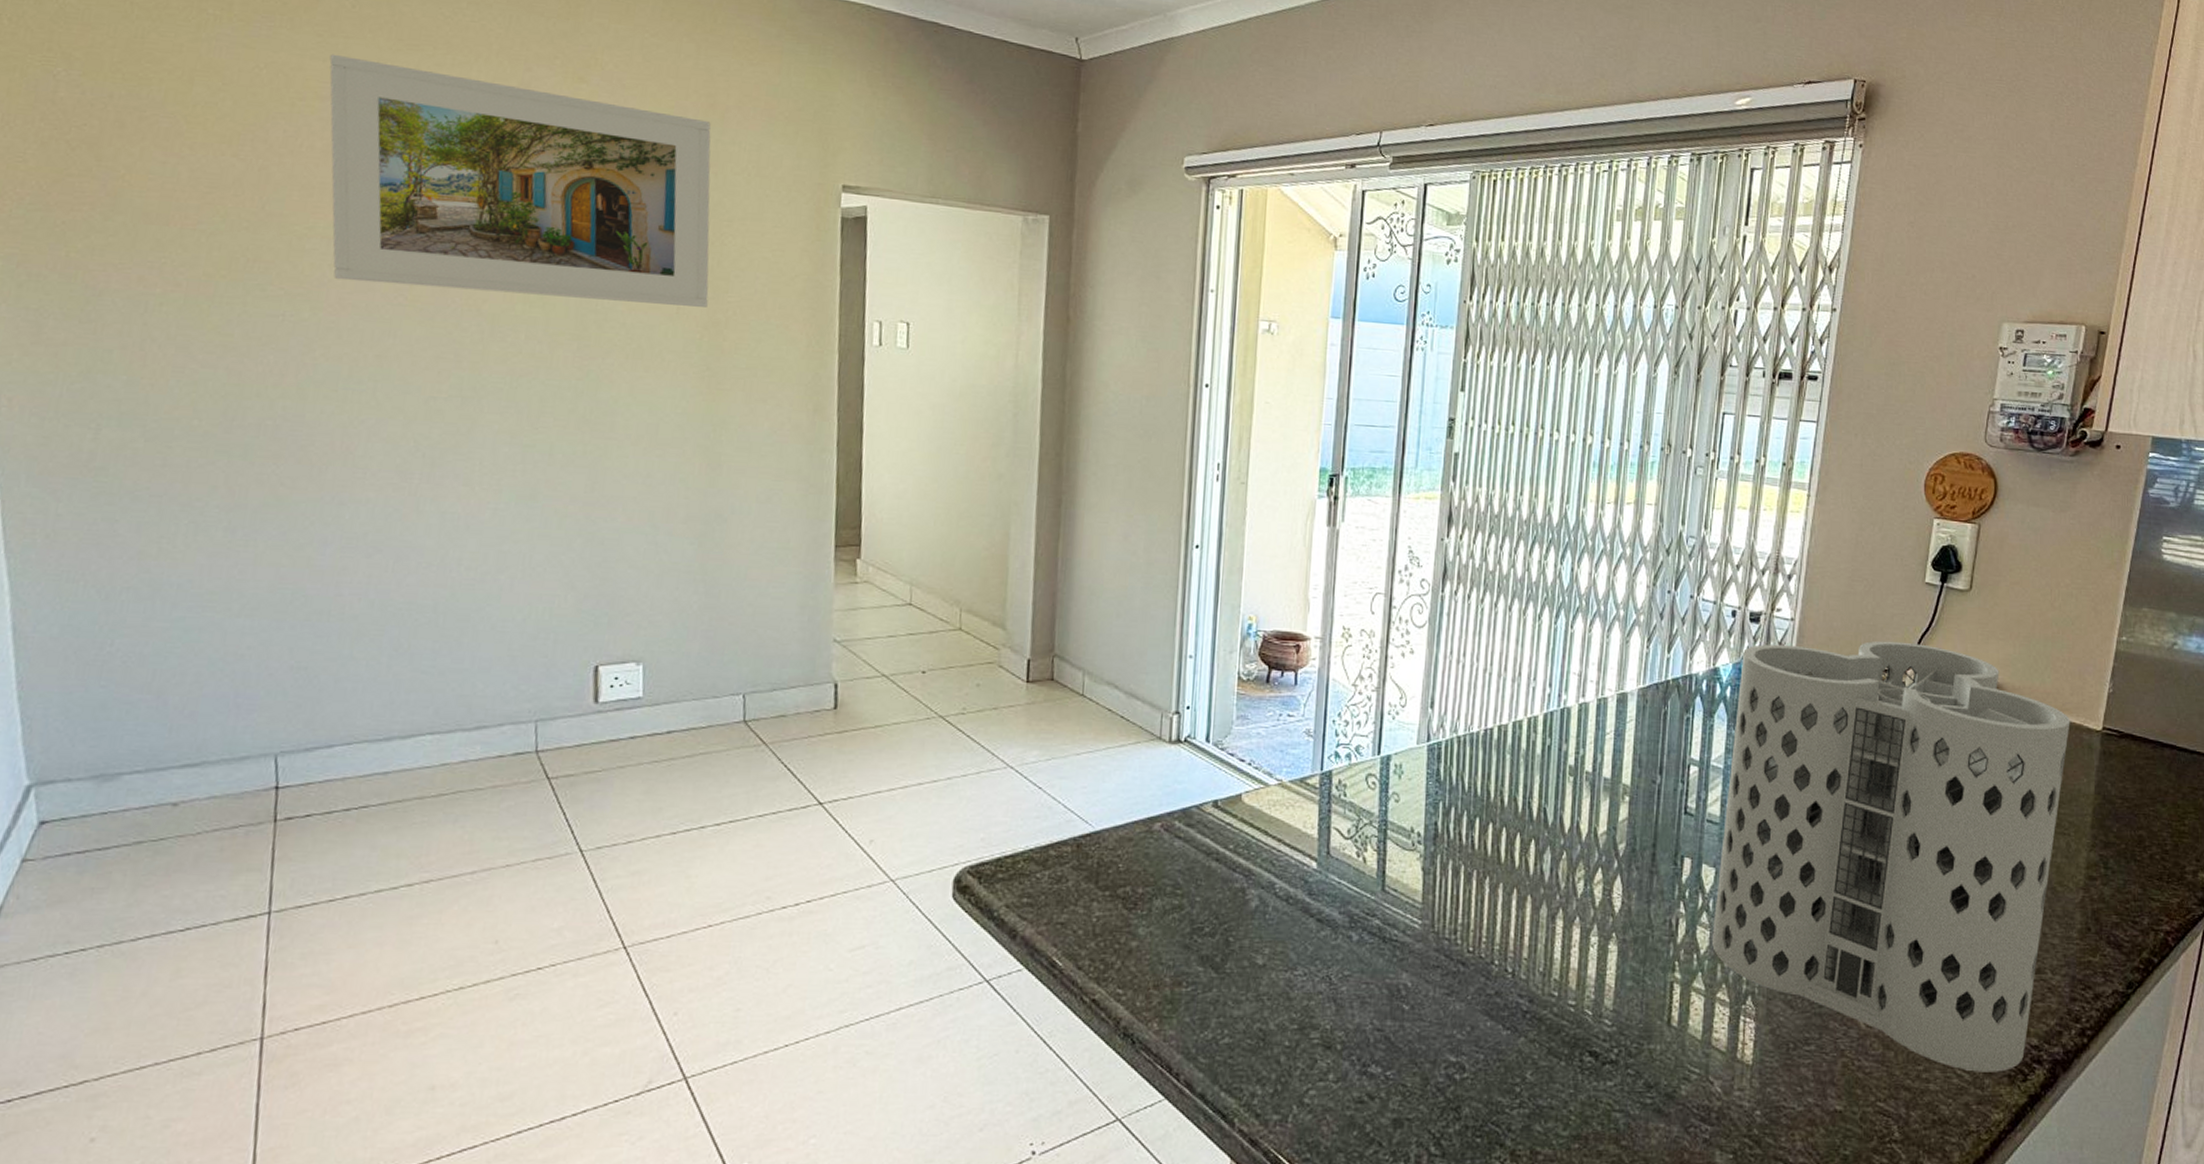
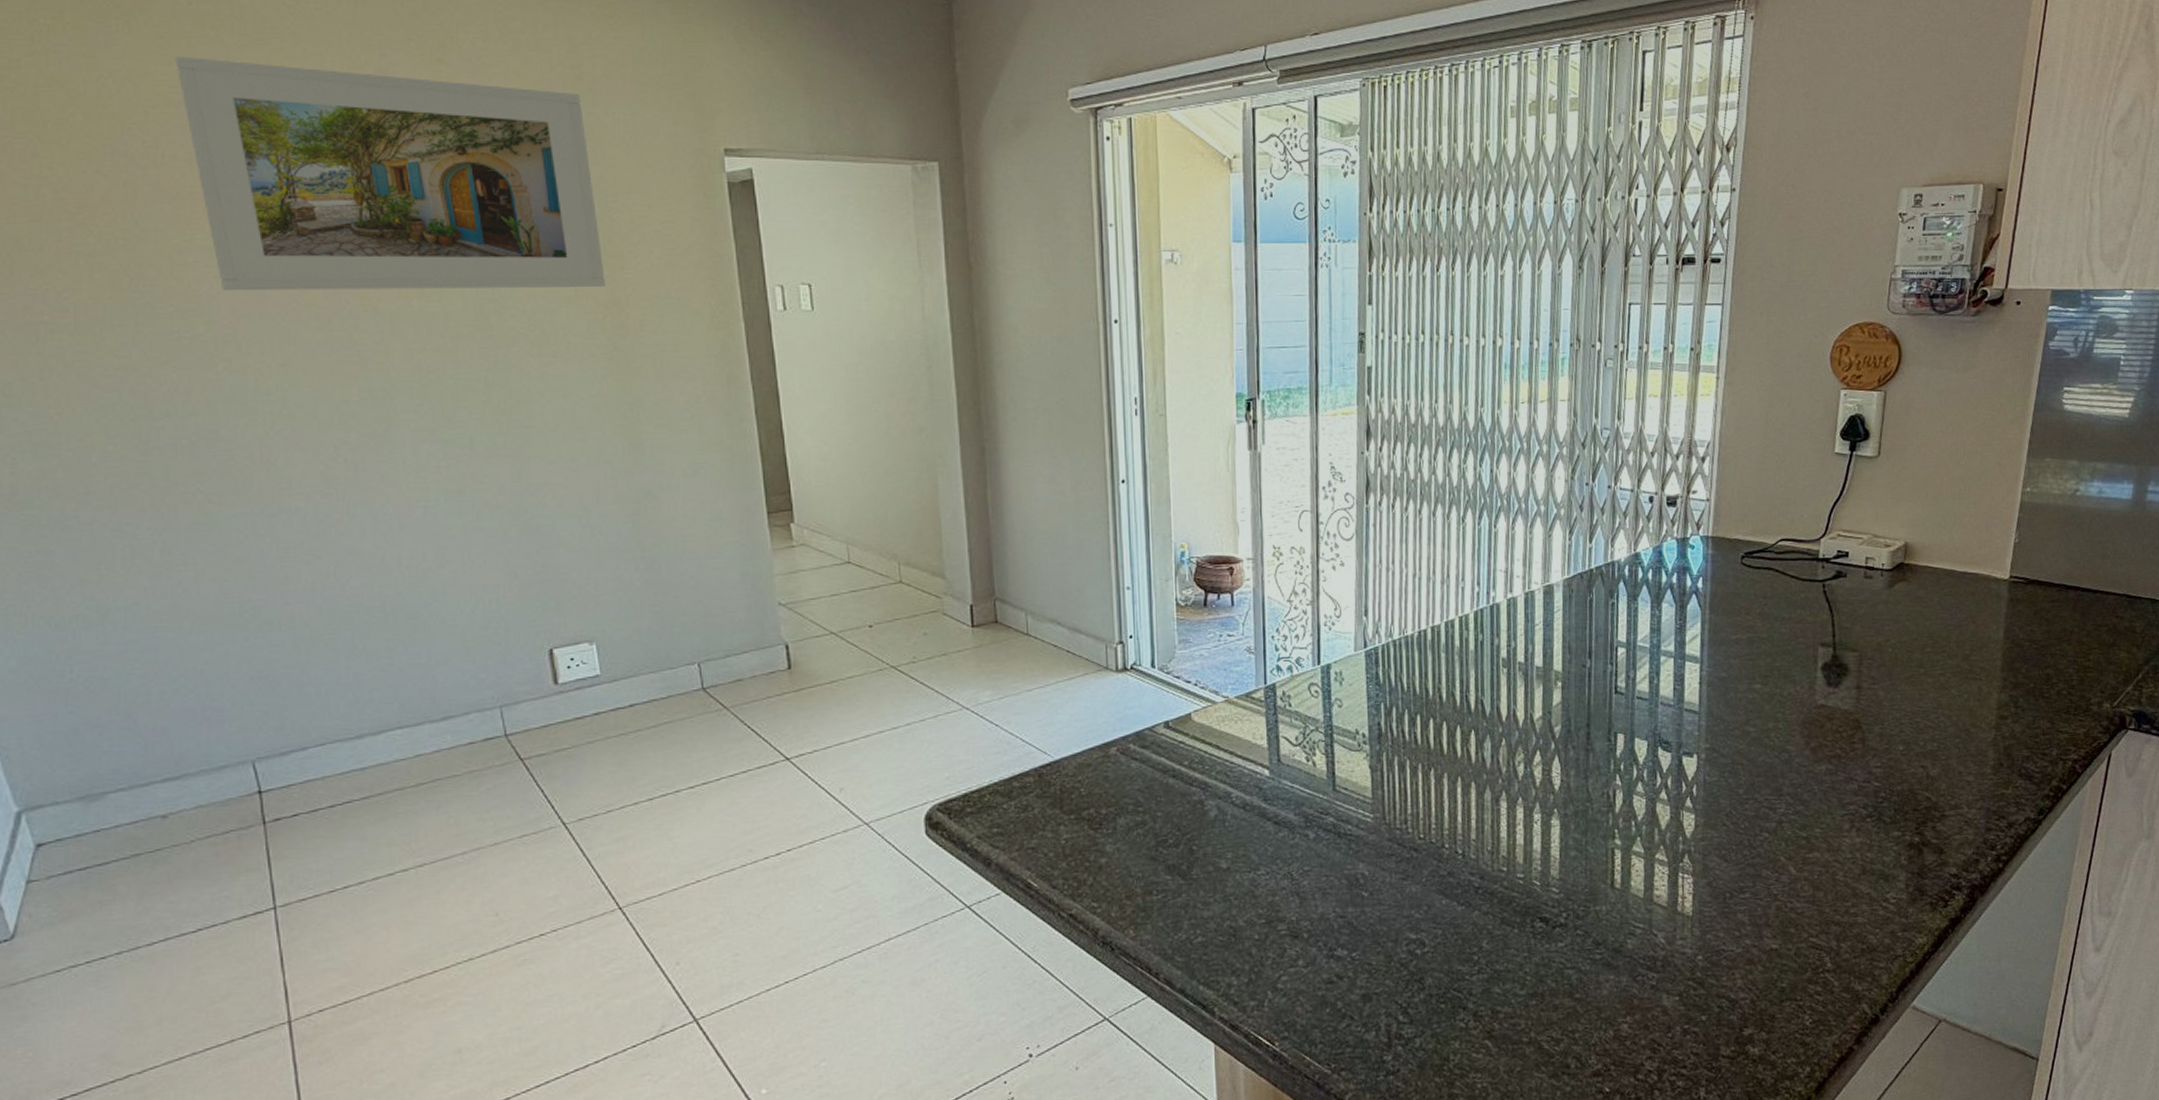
utensil holder: present [1712,640,2070,1072] -> none [1648,512,1979,903]

